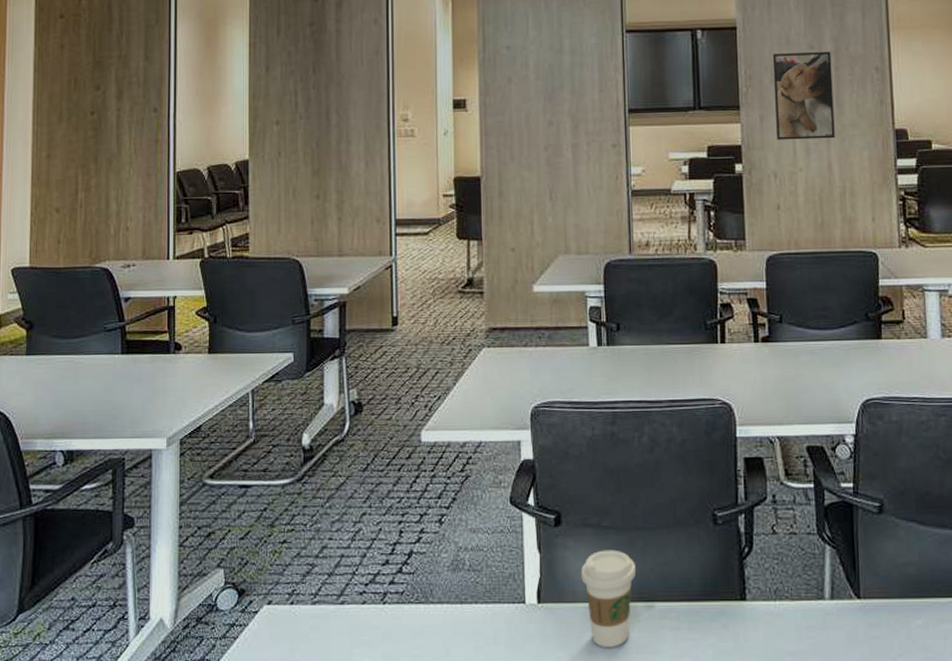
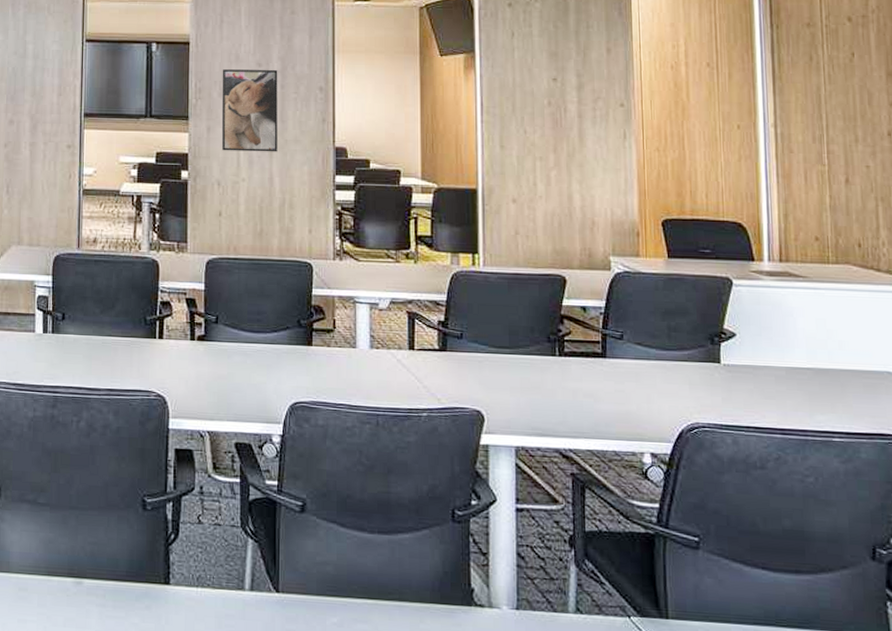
coffee cup: present [581,550,635,647] -> none [16,525,67,618]

